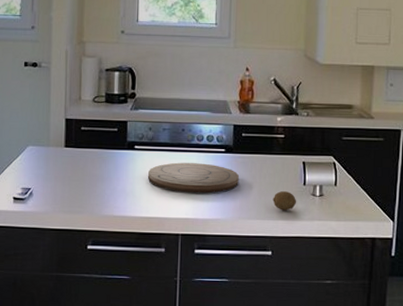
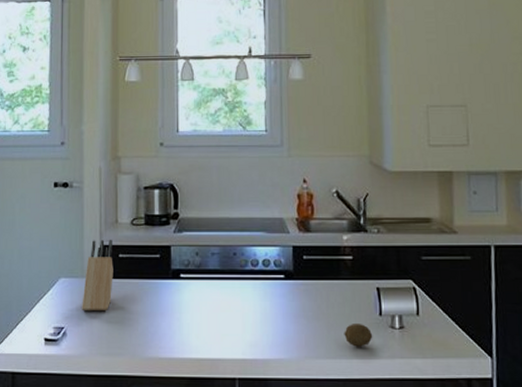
knife block: none [47,113,76,176] -> present [82,239,113,312]
cutting board: present [148,162,239,194] -> none [197,292,302,329]

